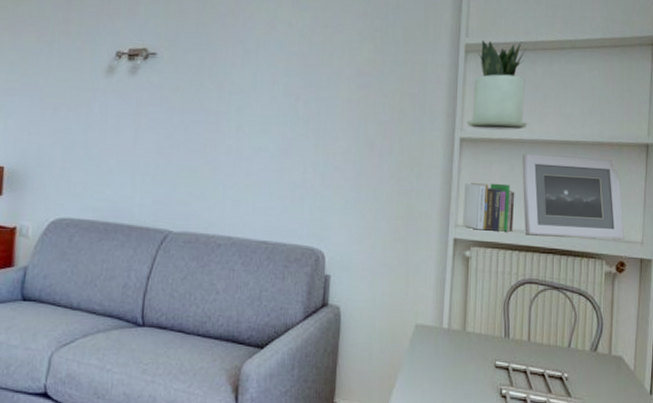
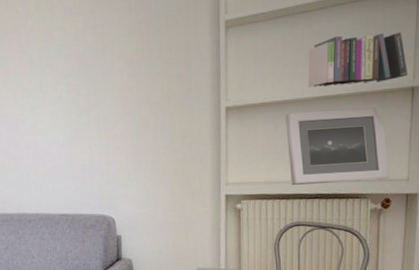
books: present [462,183,515,232] -> none [232,142,281,186]
planter: present [467,40,529,131] -> none [231,9,291,97]
books: none [546,79,644,134] -> present [308,32,409,87]

